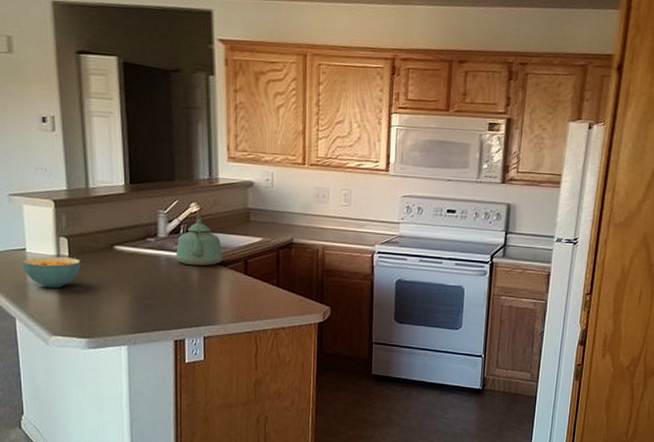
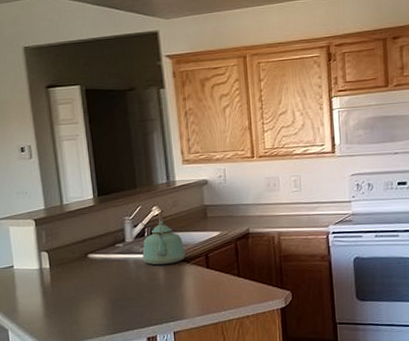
cereal bowl: present [22,256,81,289] -> none [11,270,61,300]

